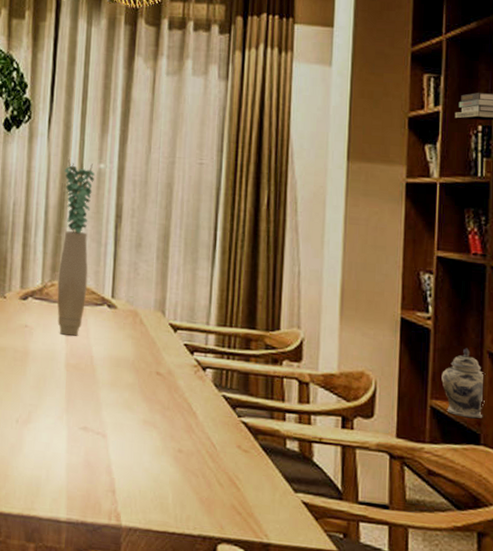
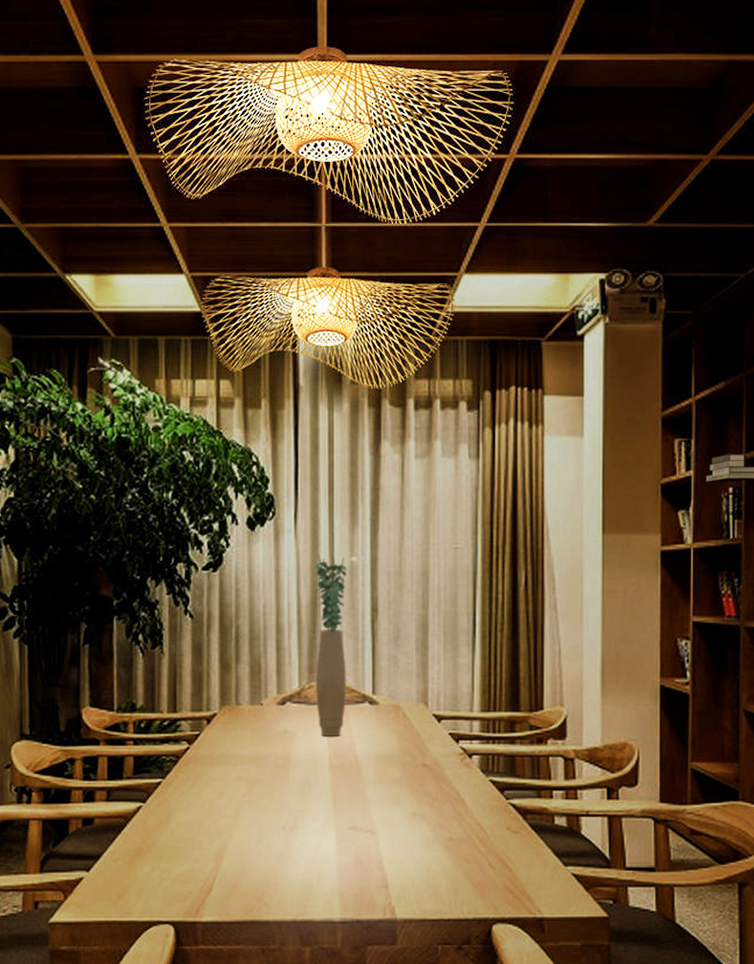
ginger jar: present [441,348,485,419] -> none [701,709,742,776]

